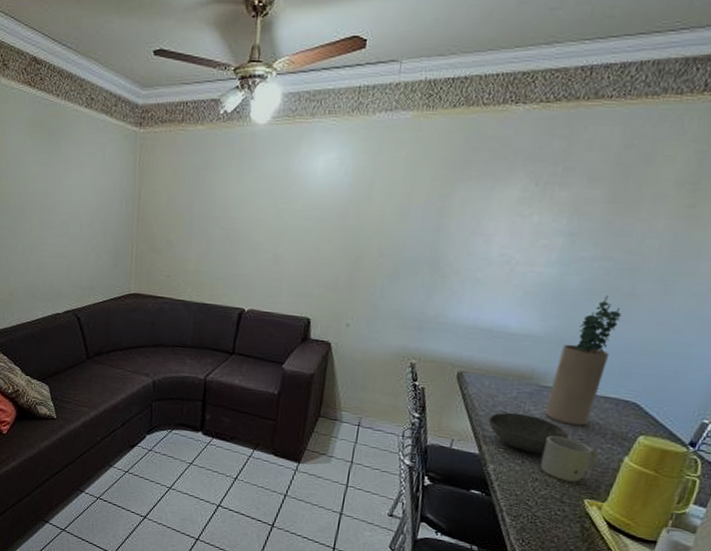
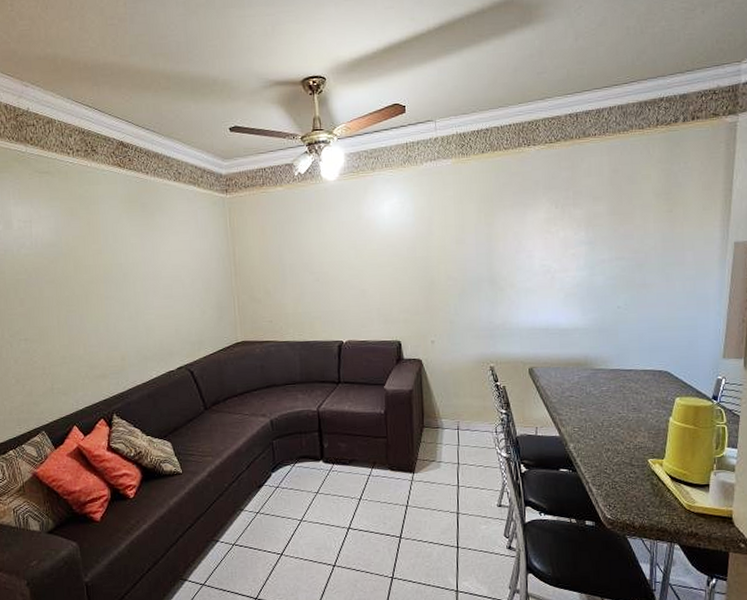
bowl: present [488,412,568,454] -> none [561,395,624,428]
mug: present [540,435,598,482] -> none [607,409,650,447]
vase: present [545,296,622,426] -> none [602,288,641,398]

